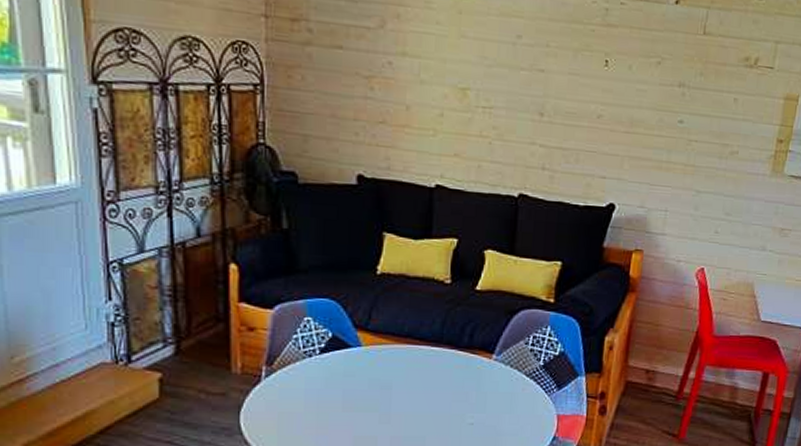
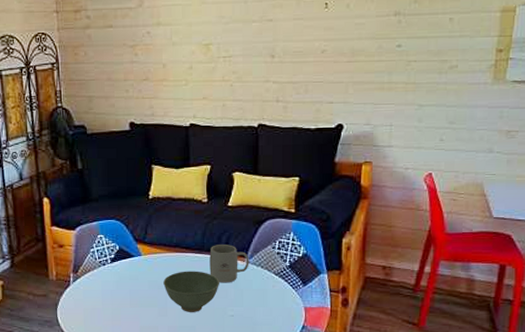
bowl: none [388,367,460,419] -> present [163,271,220,312]
mug: none [447,337,497,384] -> present [209,244,249,283]

